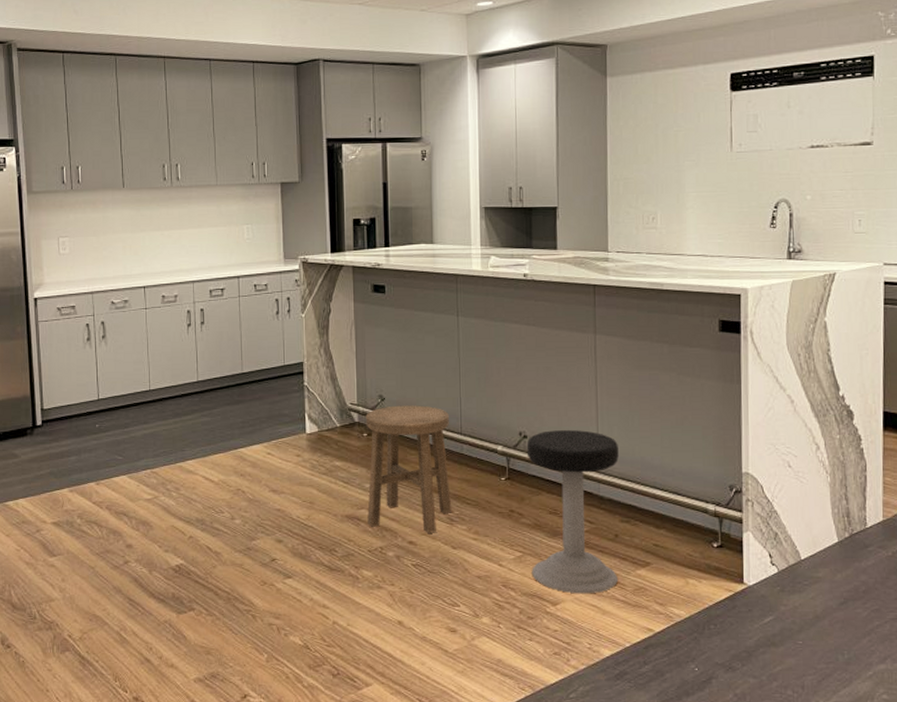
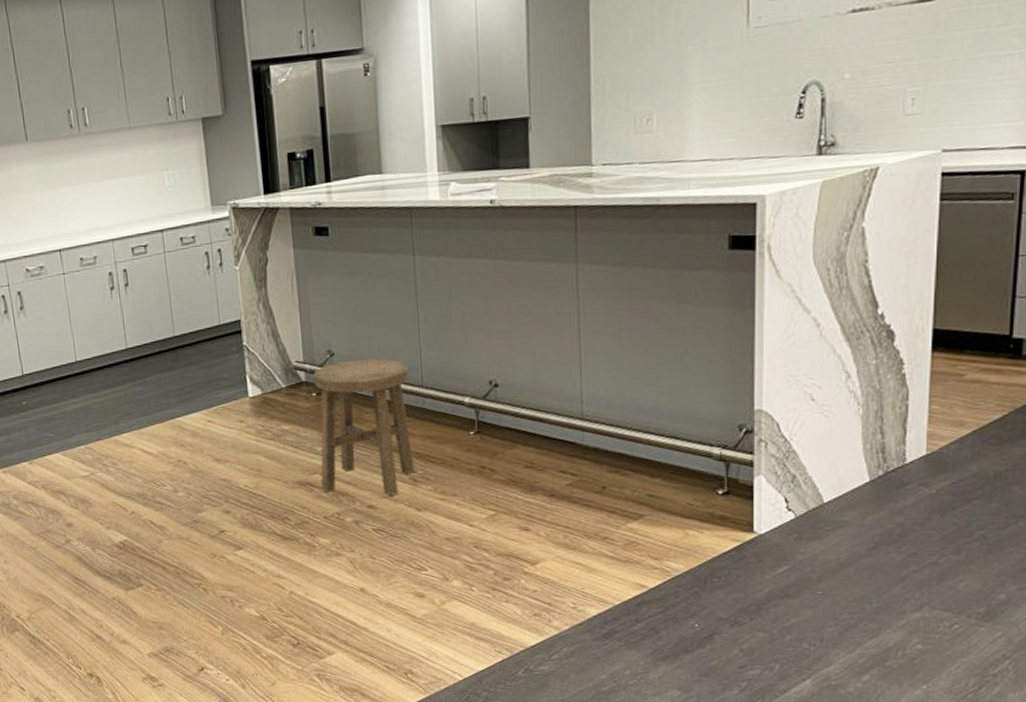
stool: present [526,430,619,594] -> none [498,374,606,552]

